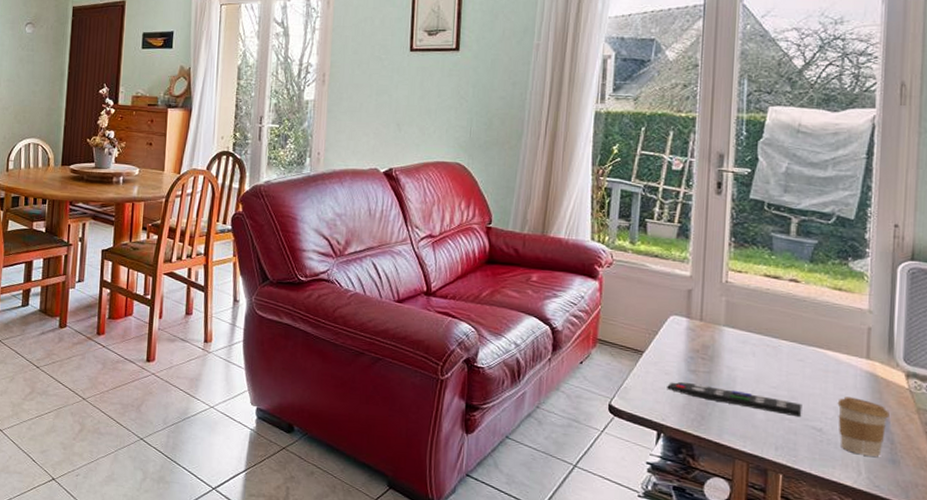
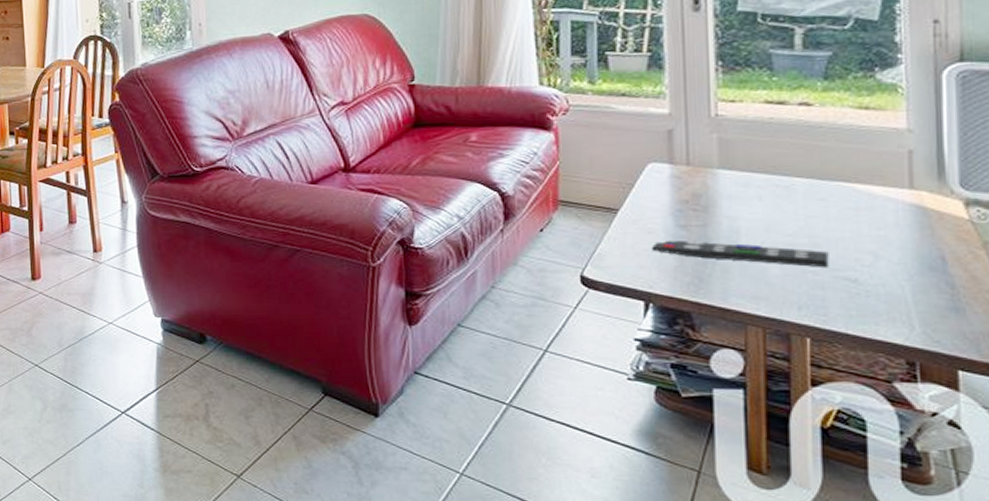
coffee cup: present [837,397,889,457] -> none [875,237,946,306]

